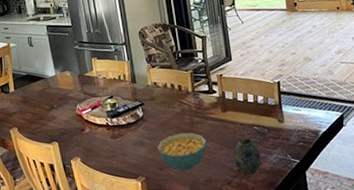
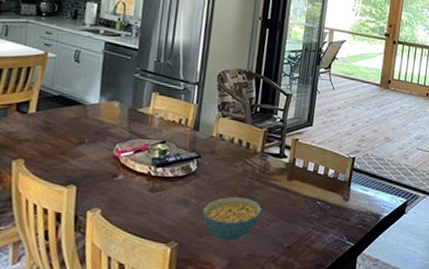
teapot: present [232,136,262,175] -> none [286,211,318,254]

